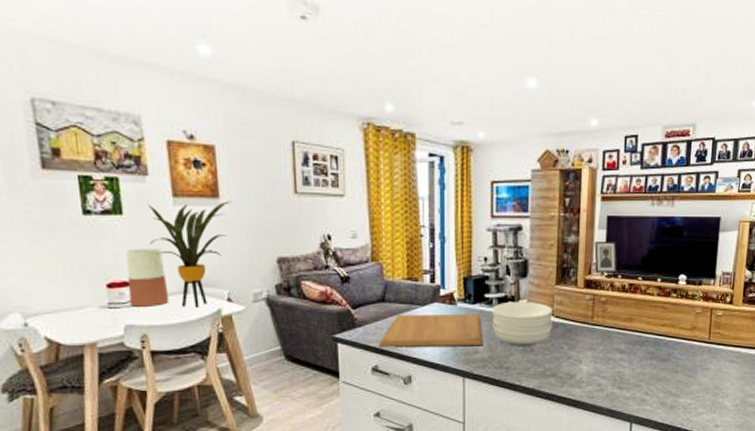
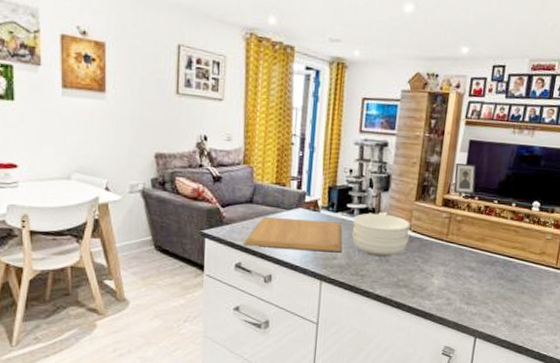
vase: present [126,248,169,307] -> none [13,133,51,189]
house plant: present [147,201,233,309] -> none [37,93,118,195]

